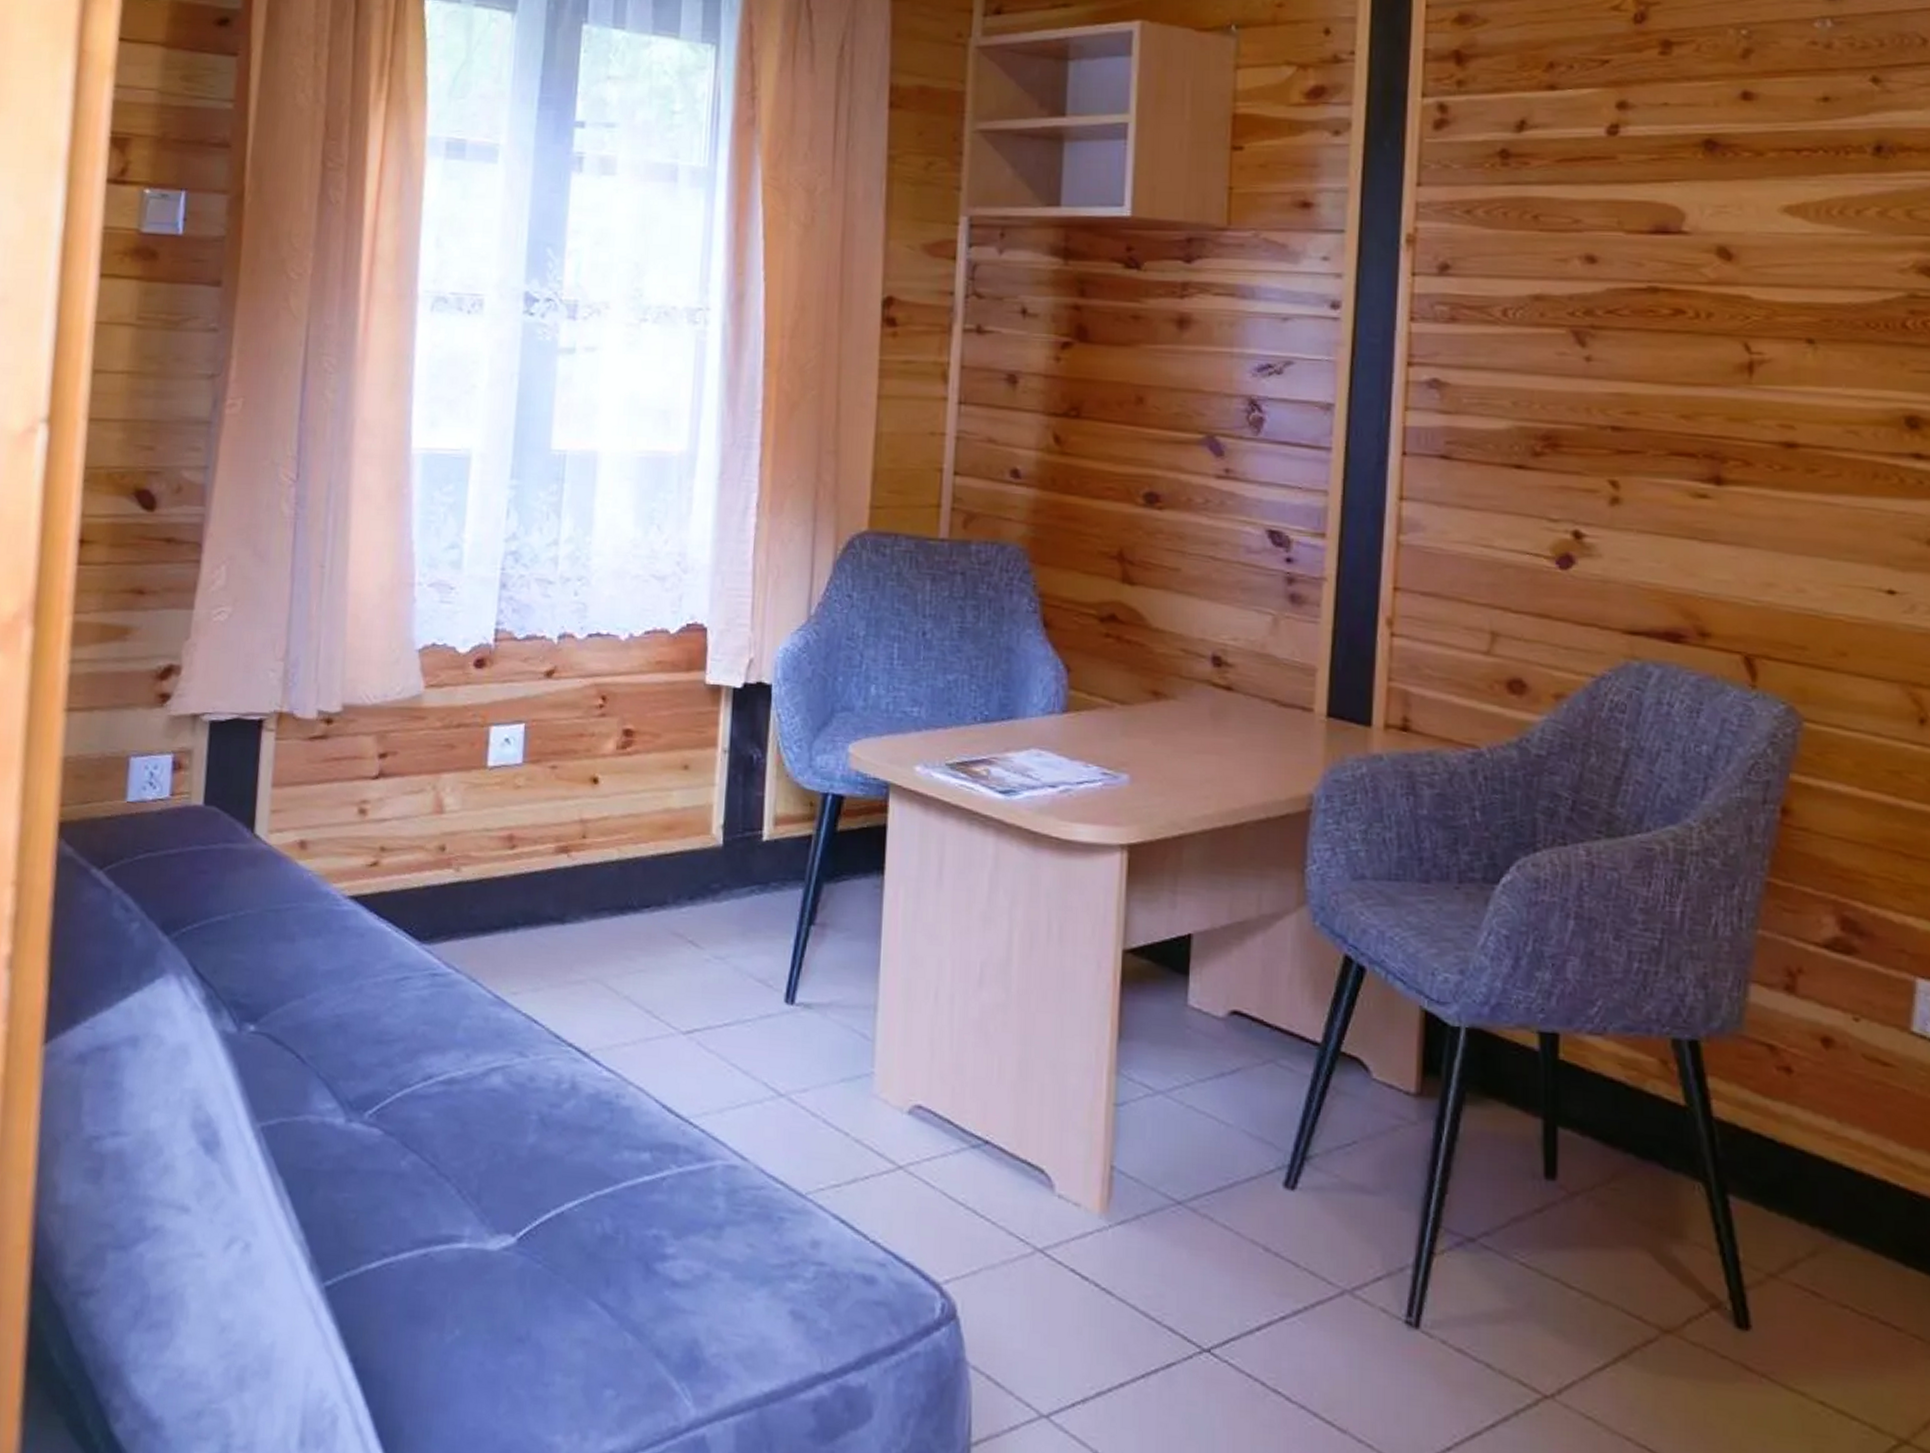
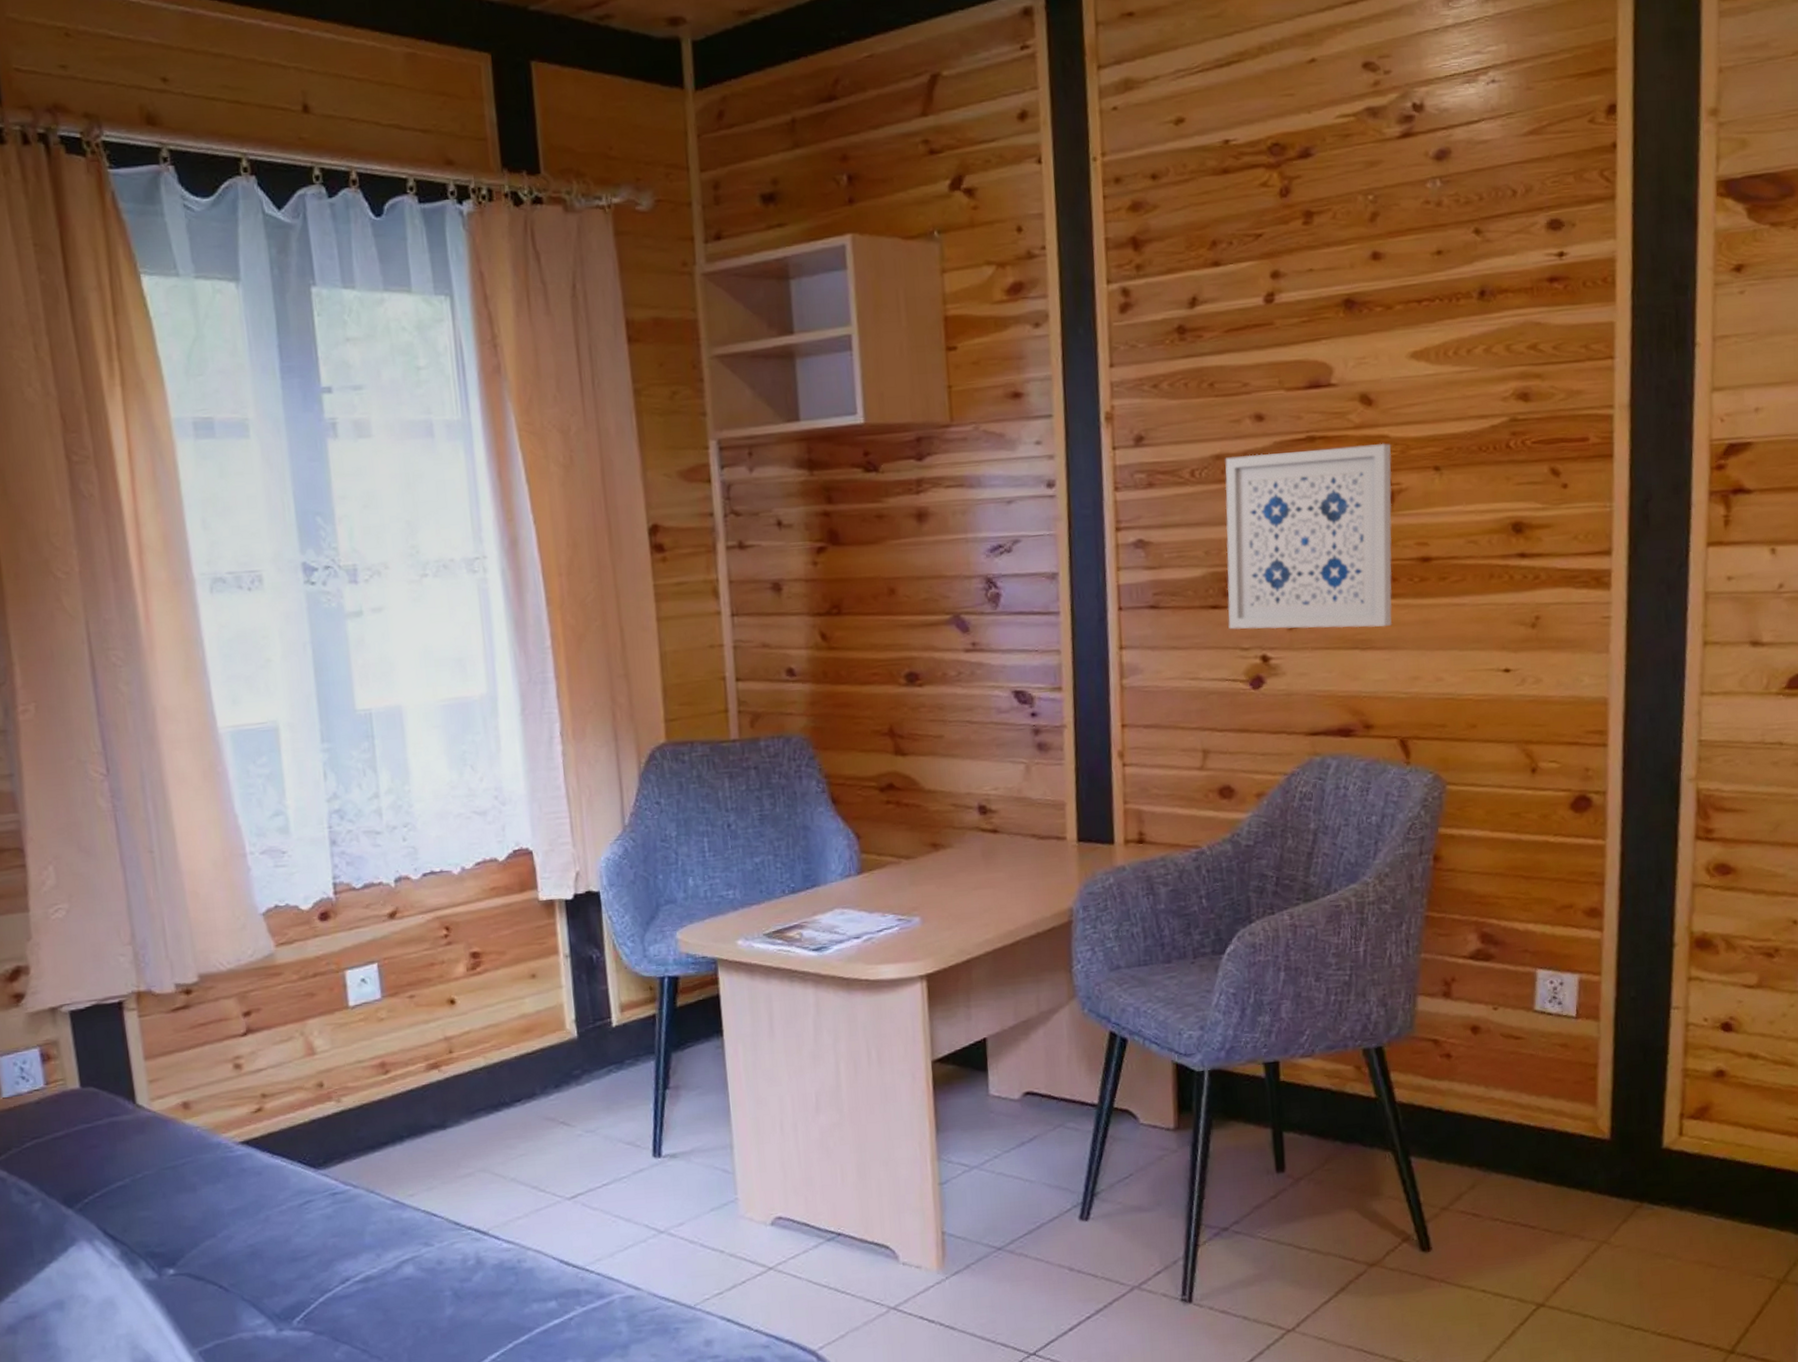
wall art: none [1535,299,1754,518] -> present [1225,443,1393,630]

